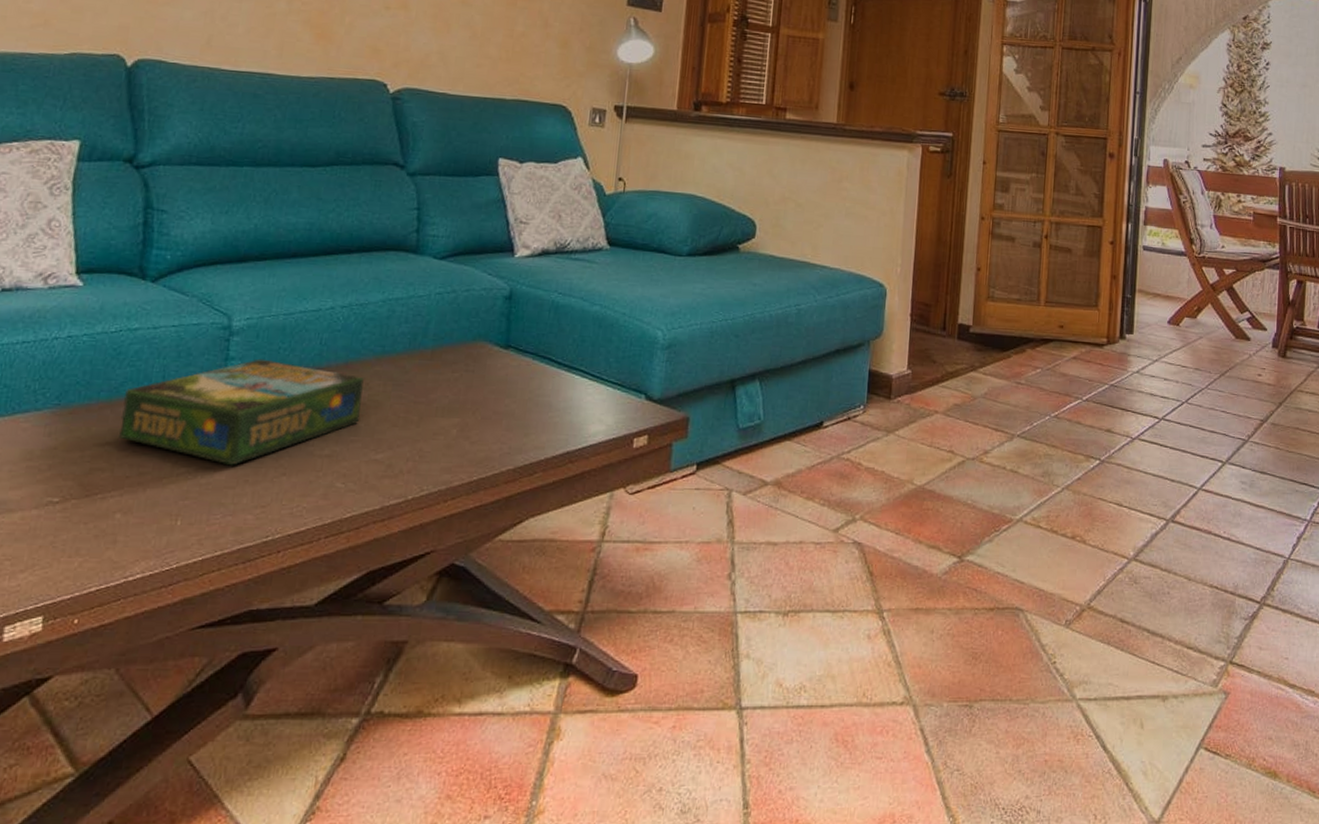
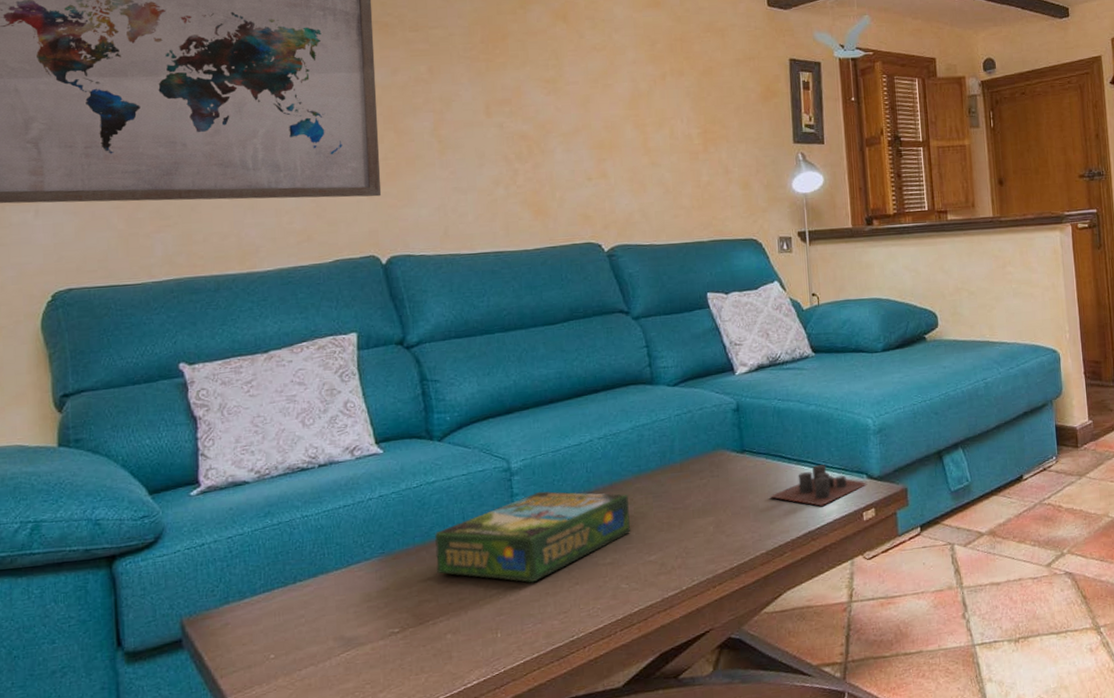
candle: none [529,375,645,424] -> present [769,464,868,506]

